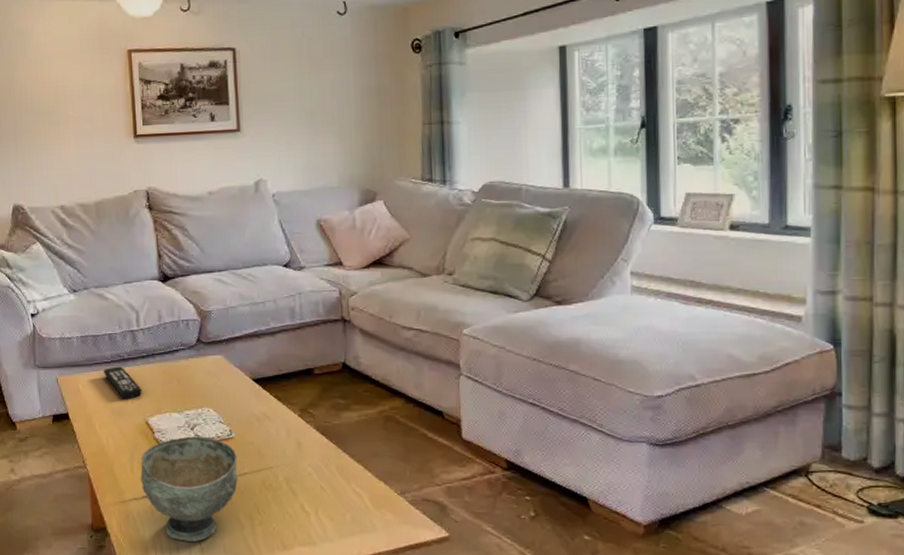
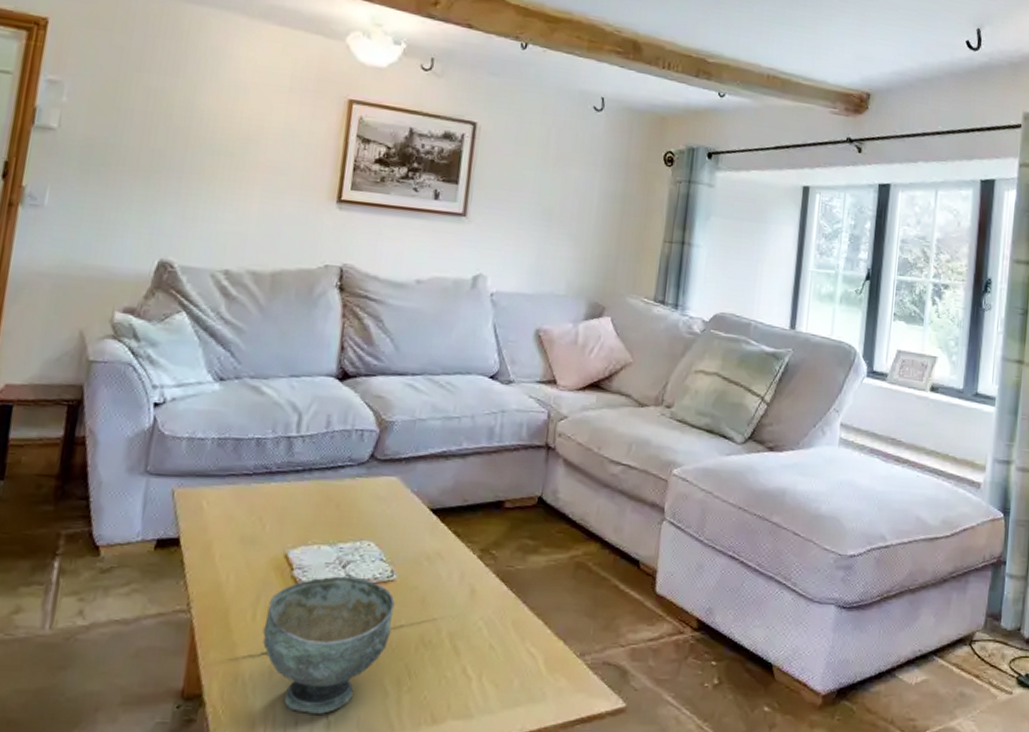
remote control: present [103,366,142,399] -> none [239,480,288,524]

